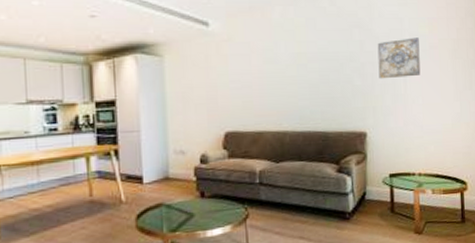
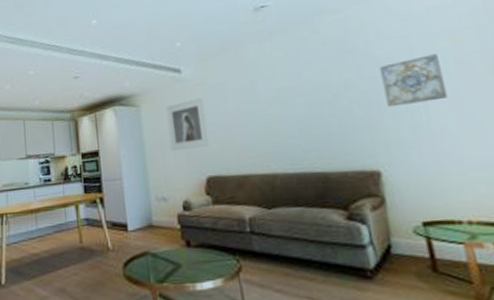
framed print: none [190,54,231,105] -> present [166,97,211,150]

